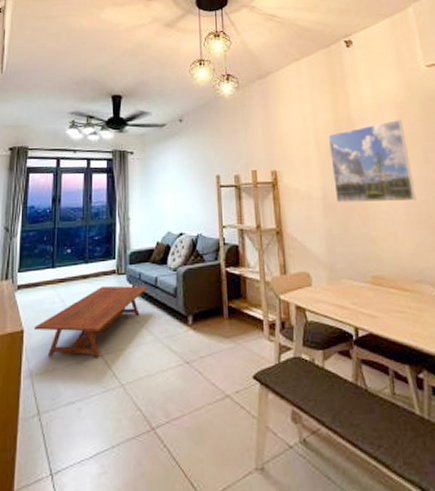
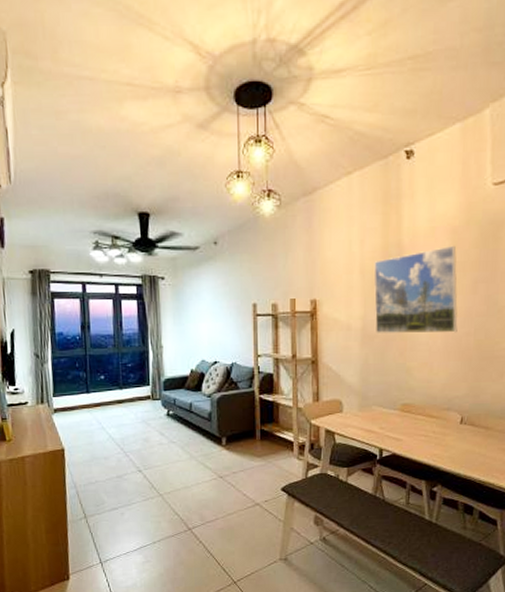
coffee table: present [33,285,148,358] -> none [73,410,183,473]

